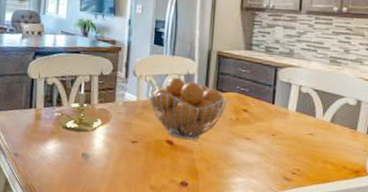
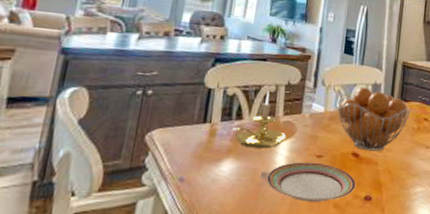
plate: none [87,146,171,183] -> present [267,162,356,202]

